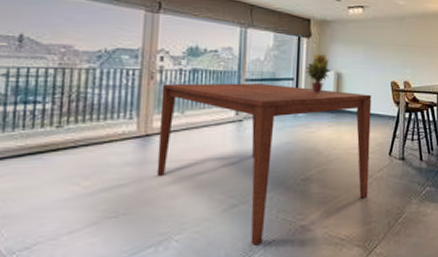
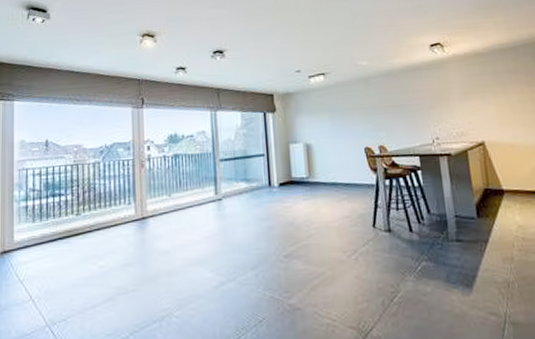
dining table: present [156,83,372,246] -> none [151,162,356,324]
potted plant: present [306,53,331,93] -> none [275,126,300,167]

